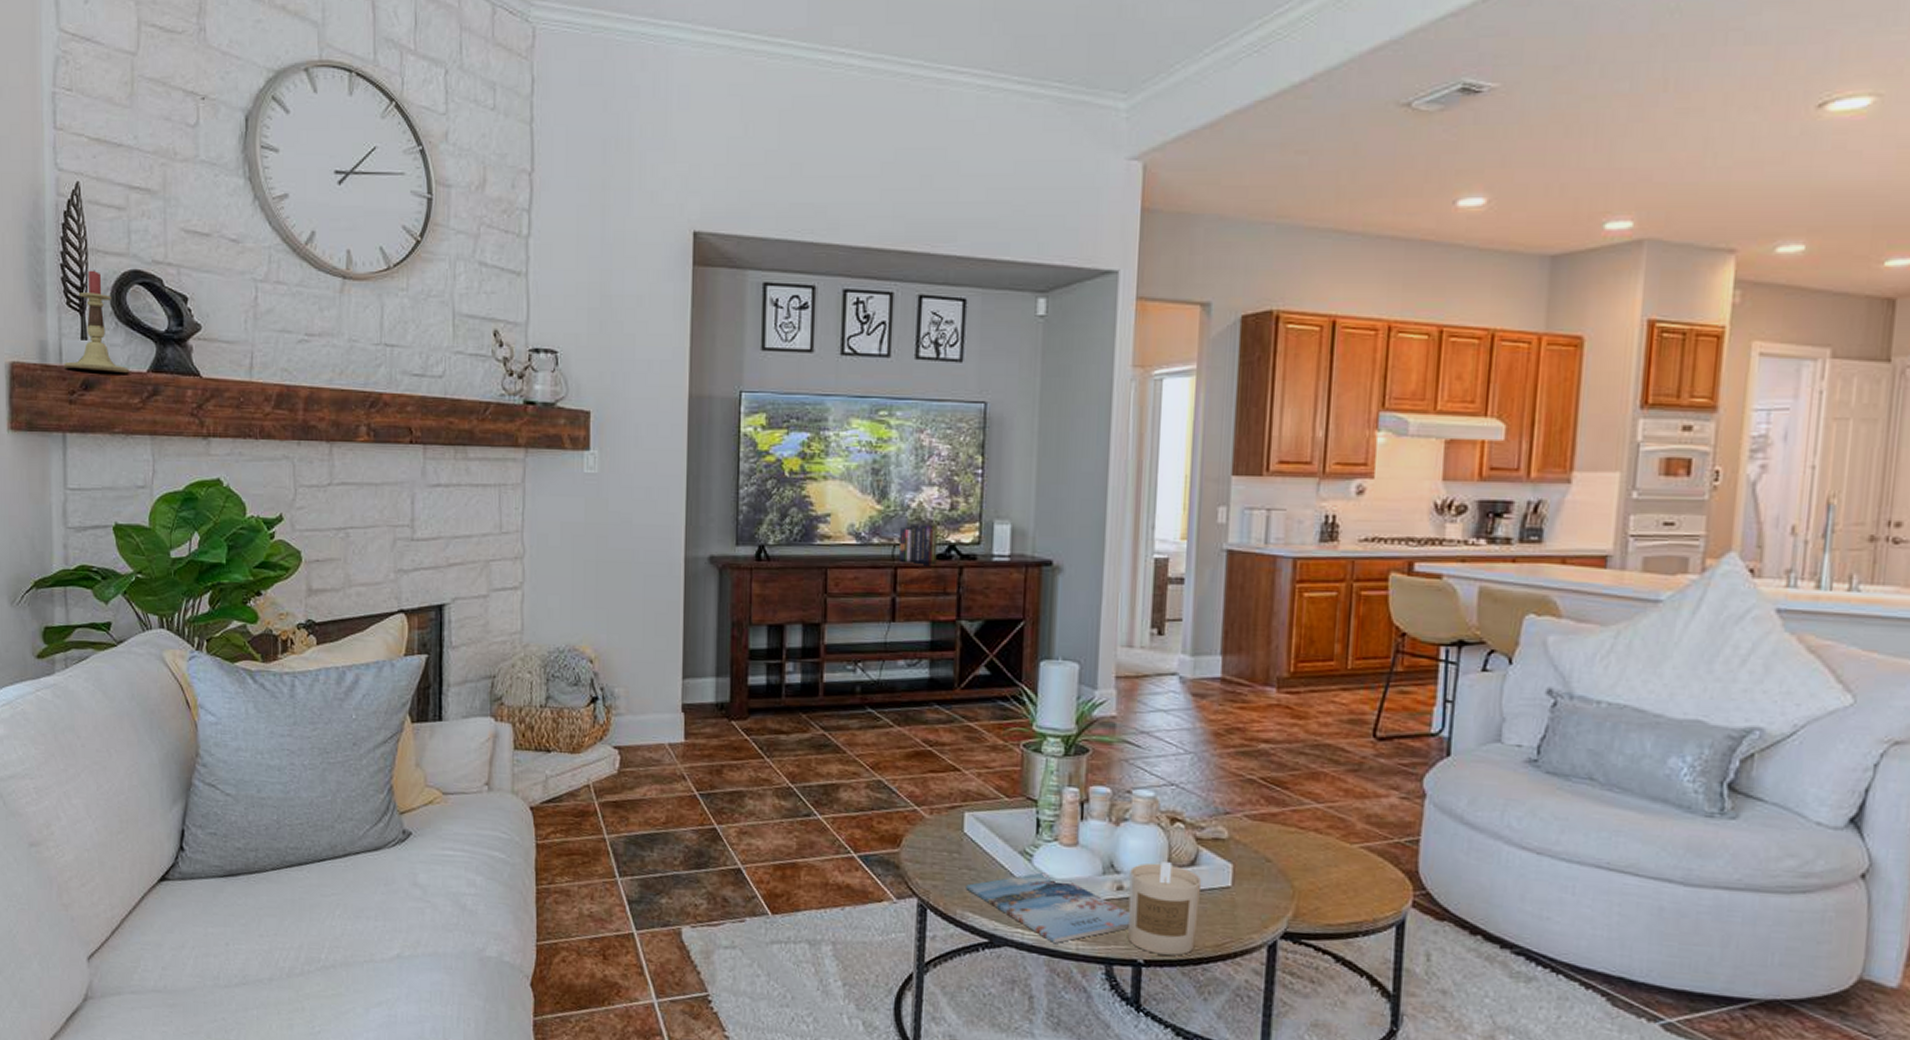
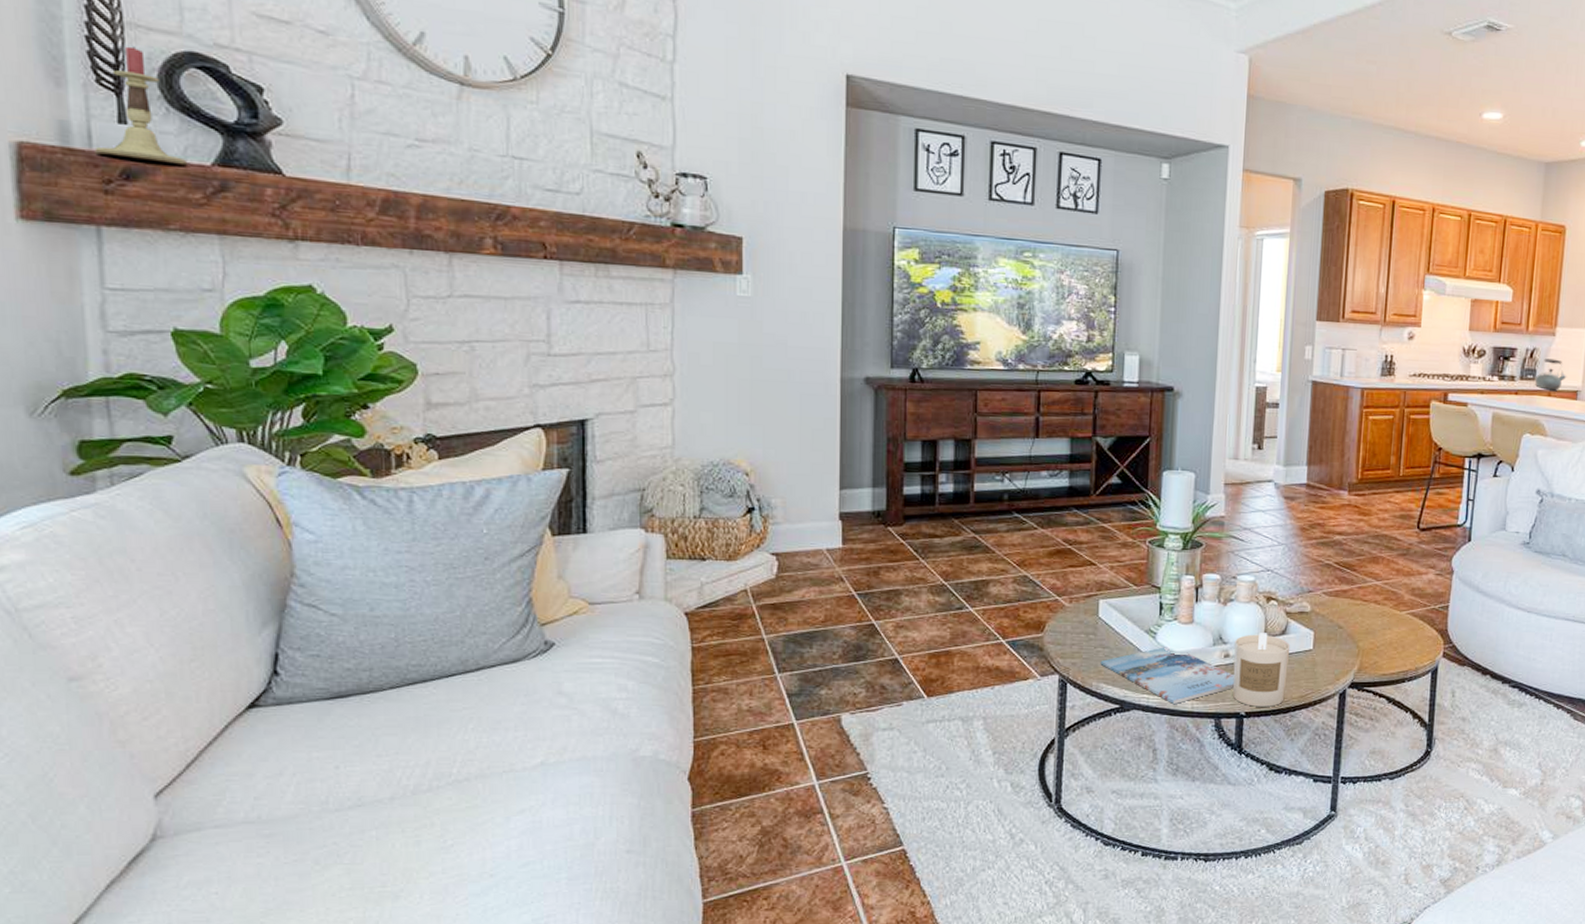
books: present [899,525,938,568] -> none [1042,354,1076,391]
kettle: none [1541,513,1590,556] -> present [1534,358,1567,390]

